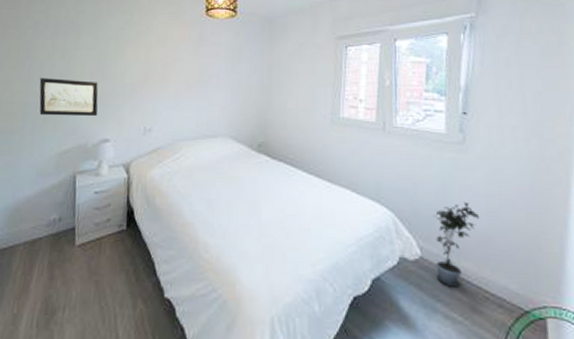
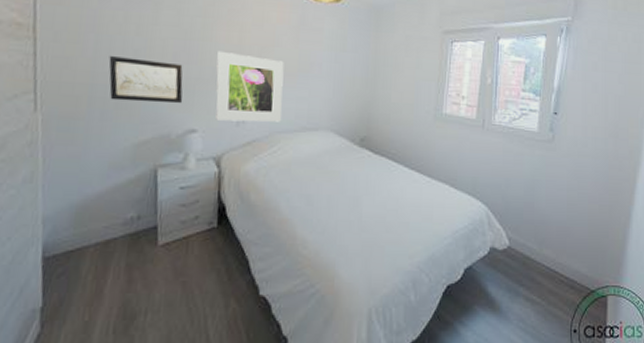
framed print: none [125,68,185,131] -> present [215,50,284,122]
potted plant: present [435,201,480,287] -> none [521,195,561,273]

